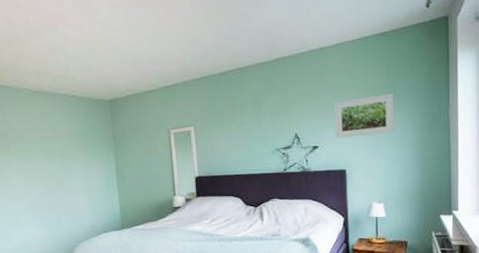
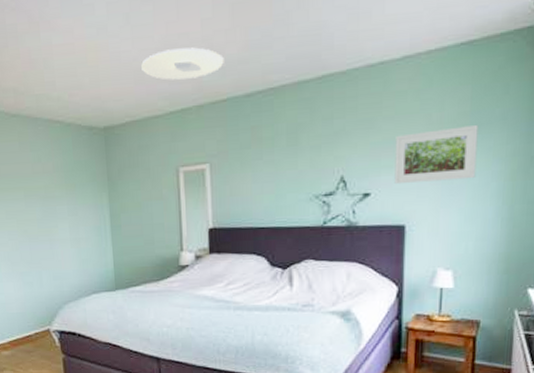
ceiling light: none [138,38,202,63] -> present [141,47,224,80]

